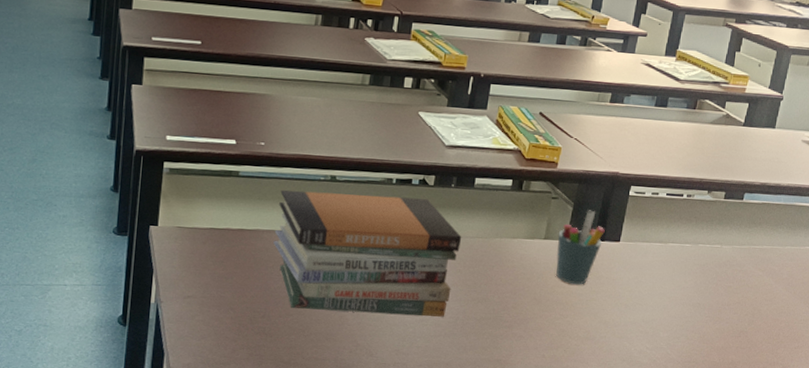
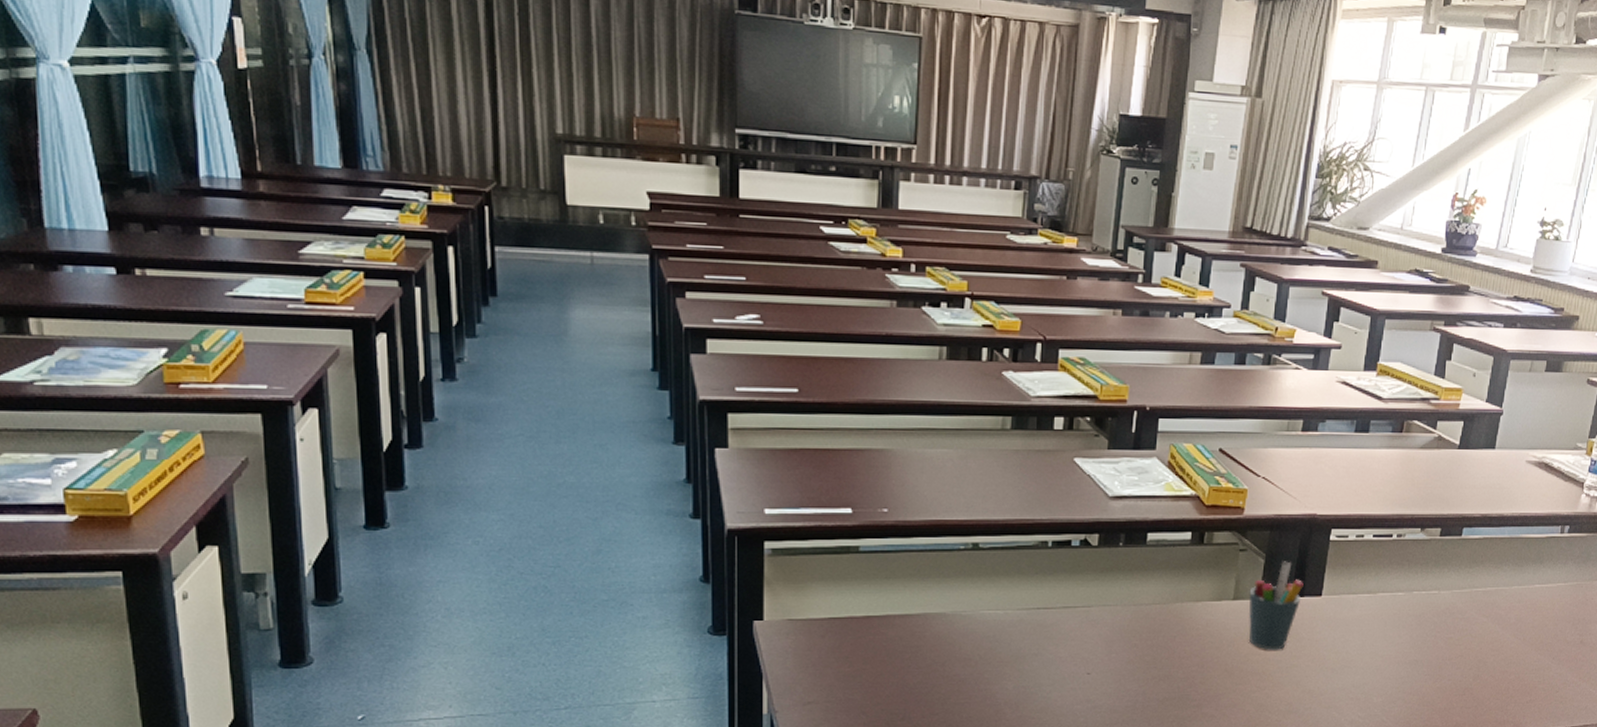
book stack: present [273,190,462,317] -> none [908,563,1136,705]

